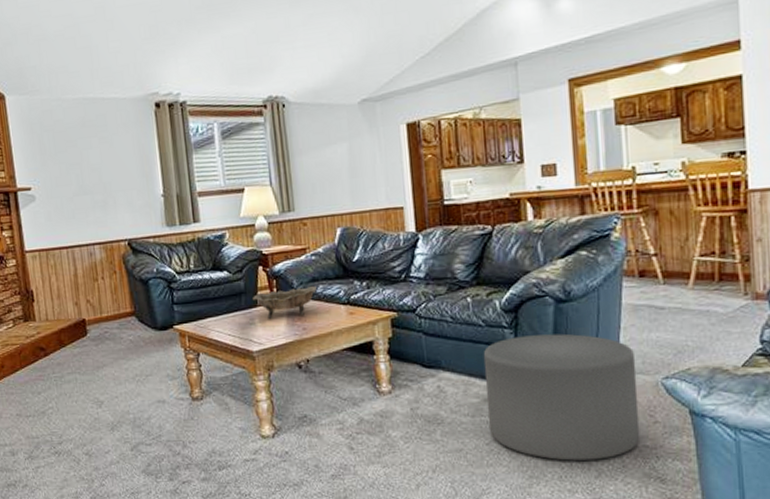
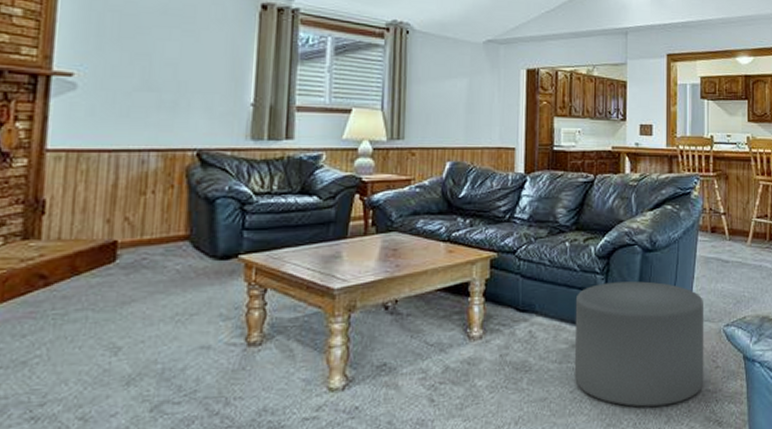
decorative bowl: present [253,286,317,320] -> none [343,221,417,254]

